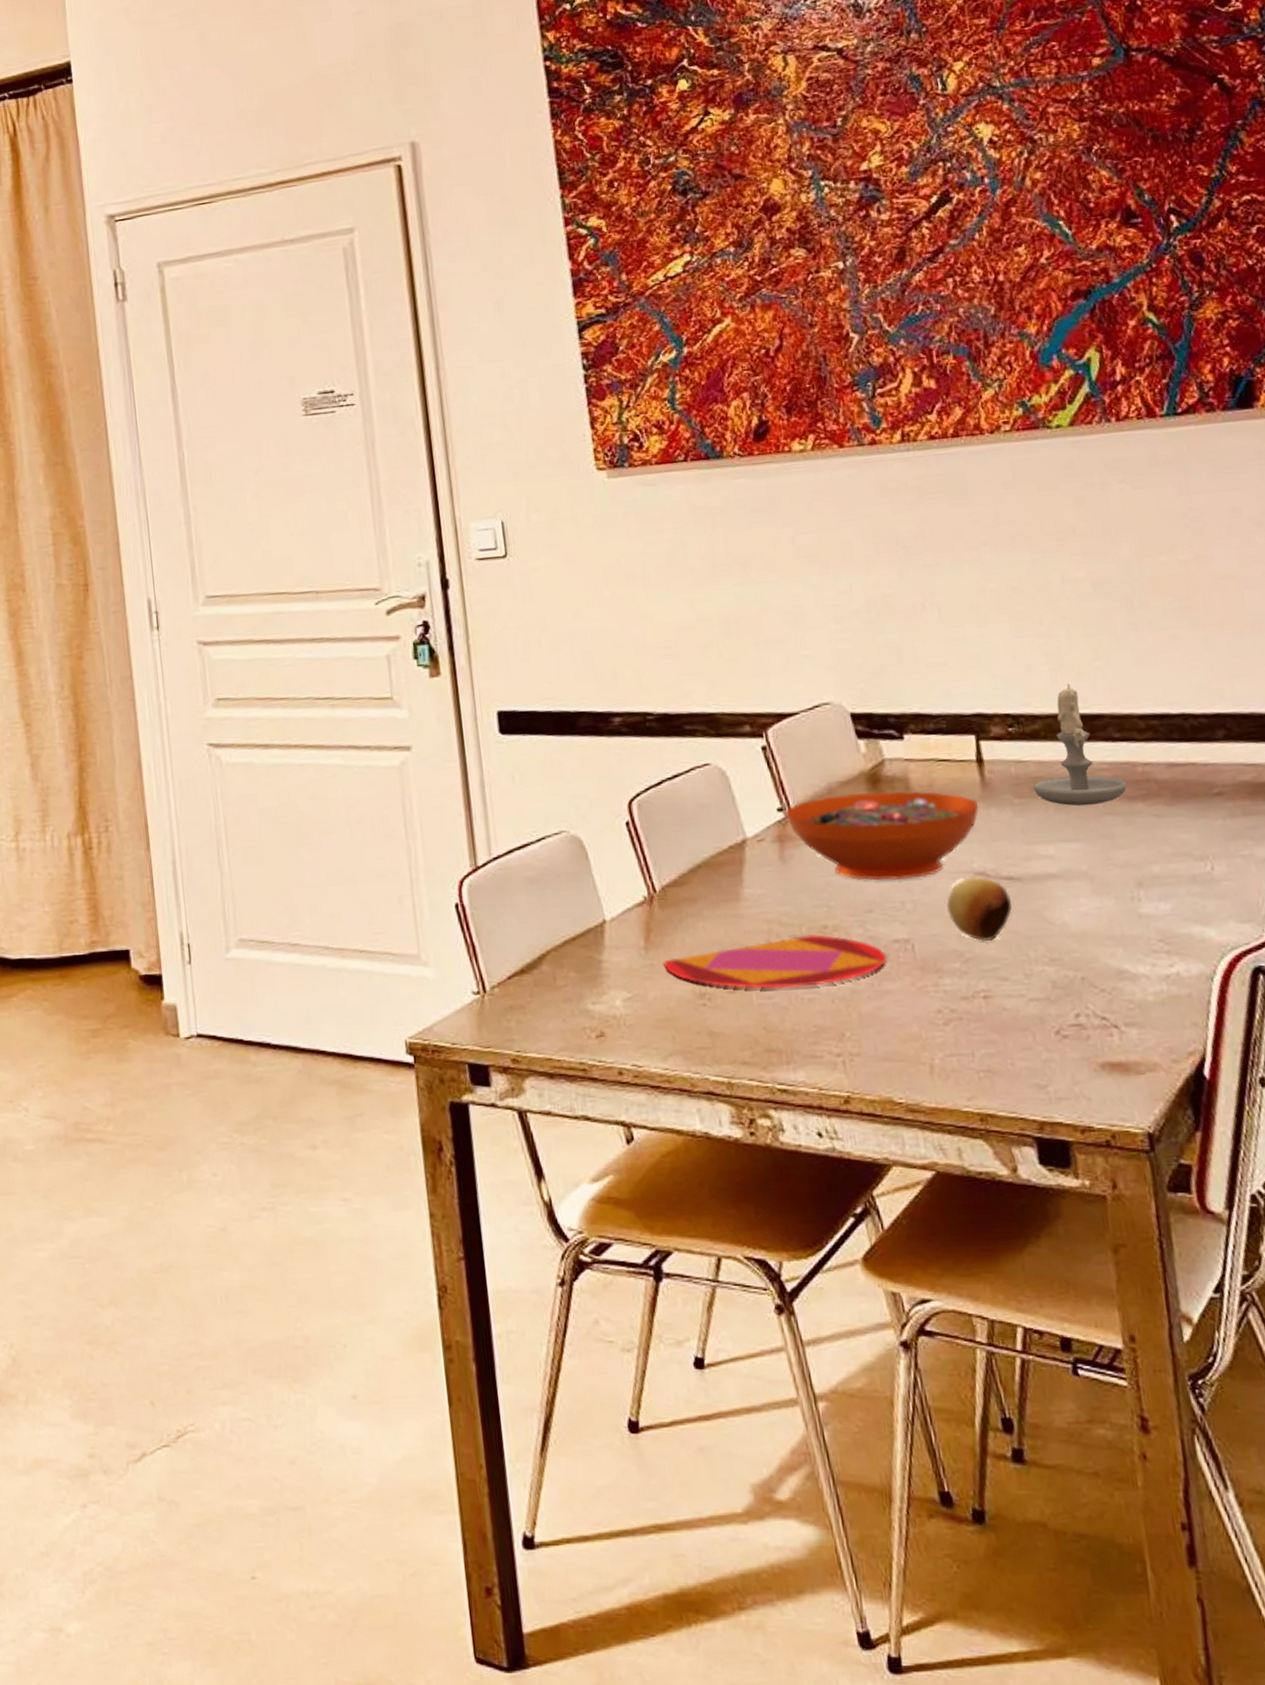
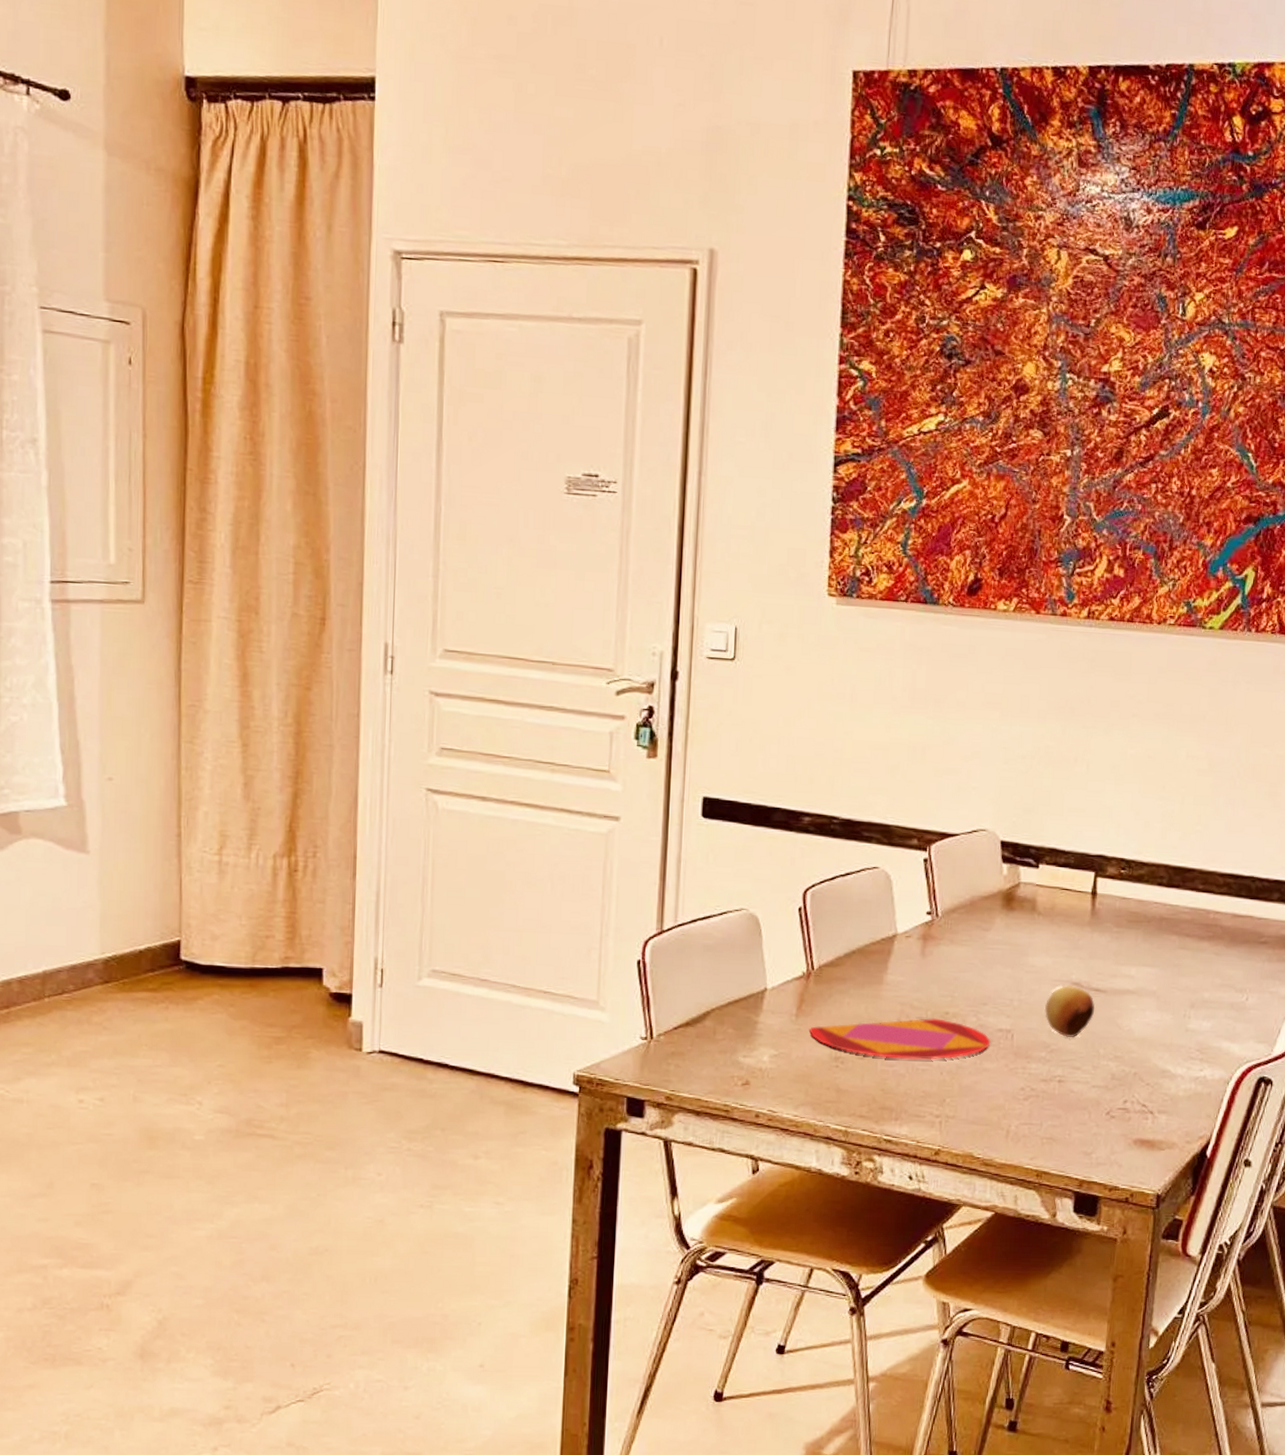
decorative bowl: present [785,791,979,881] -> none [932,907,1086,982]
candle: present [1033,683,1127,806] -> none [1130,840,1199,940]

